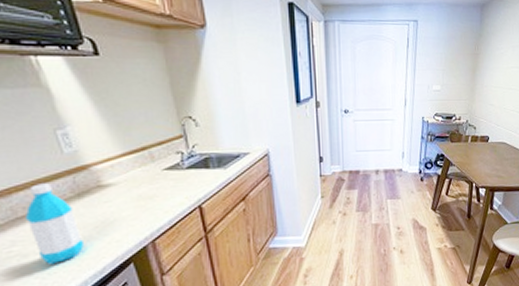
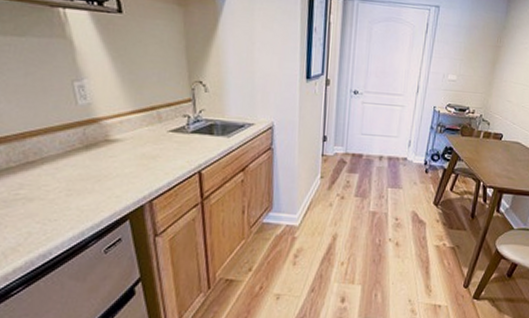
water bottle: present [24,183,84,264] -> none [34,131,86,211]

